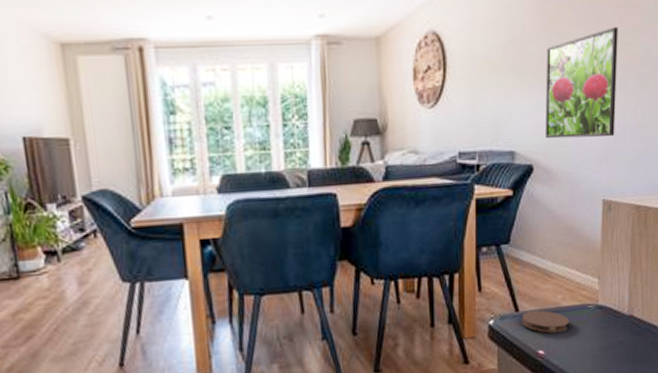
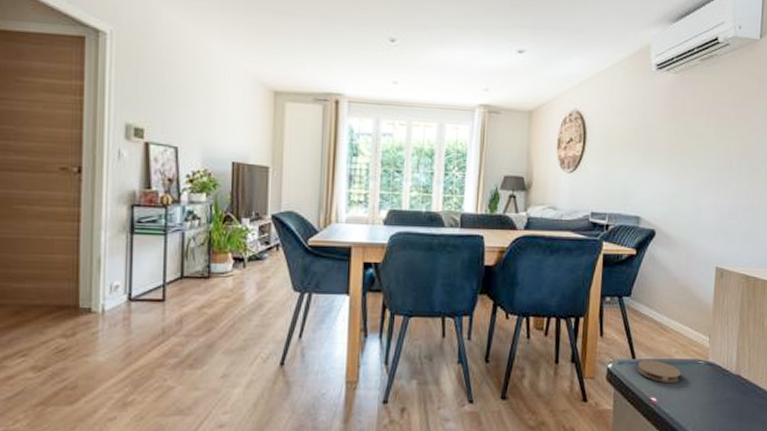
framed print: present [546,26,619,139] -> none [668,121,735,213]

